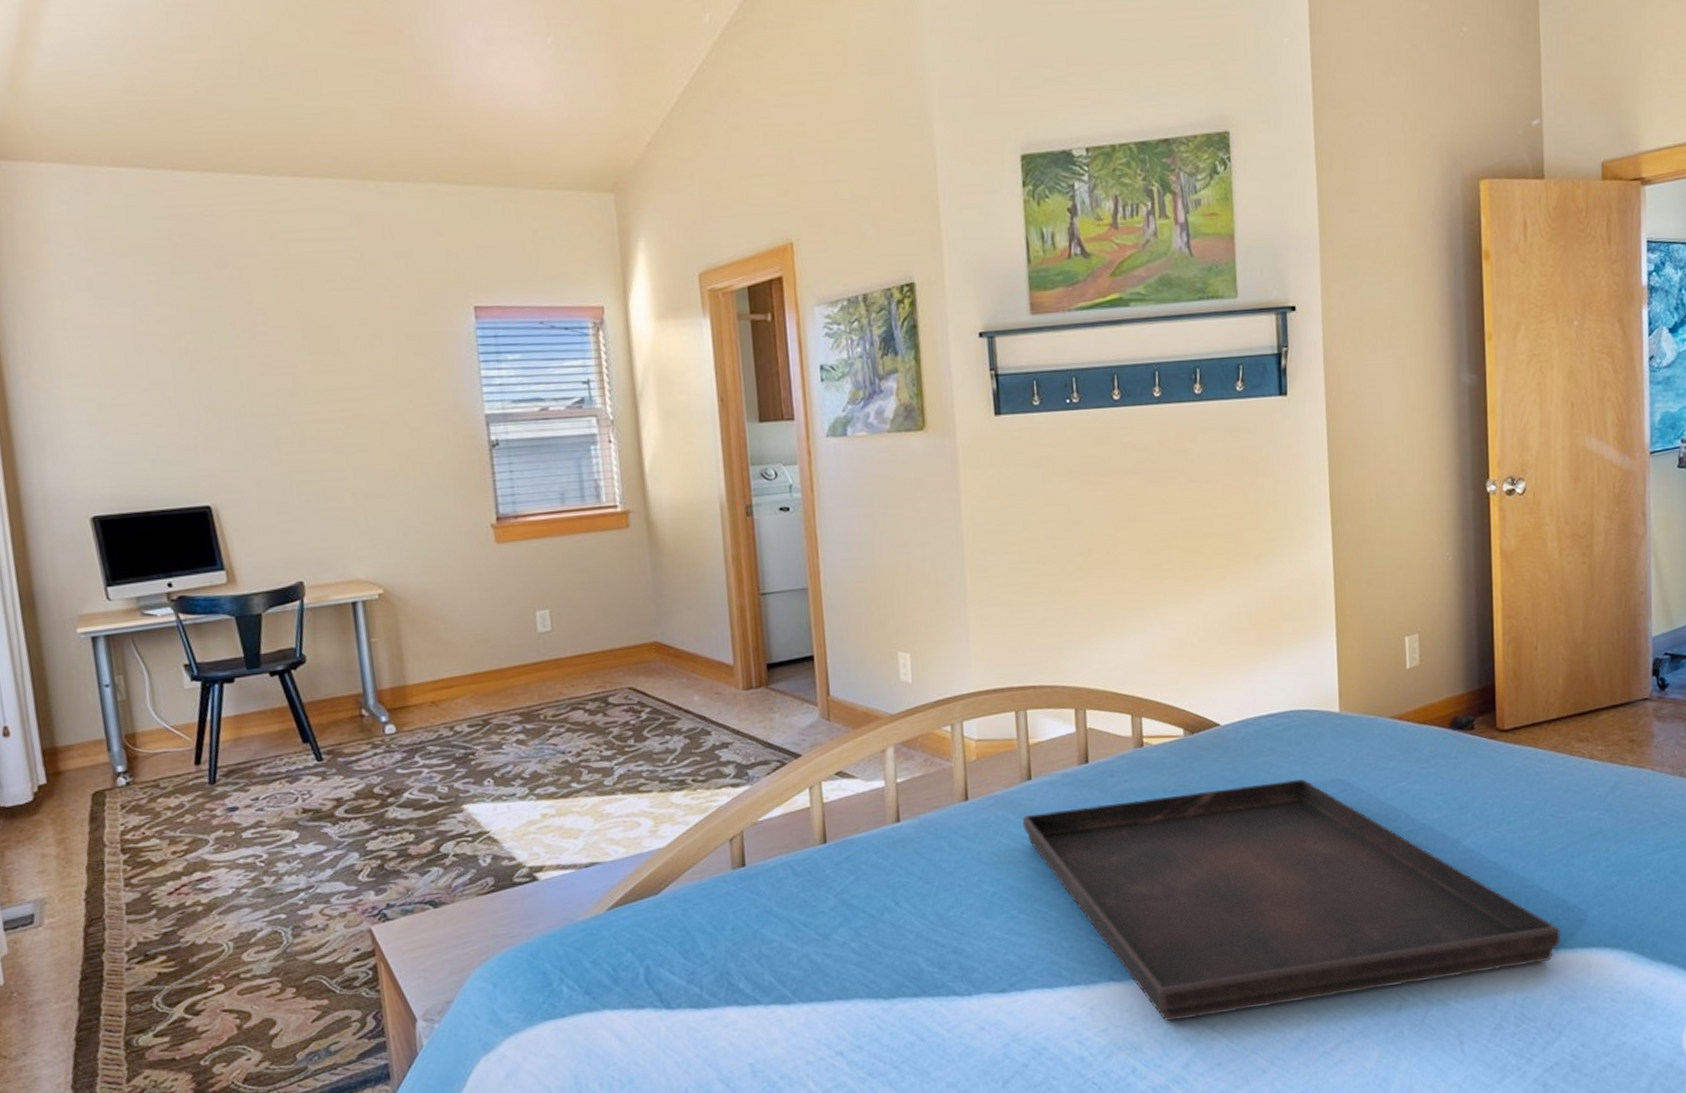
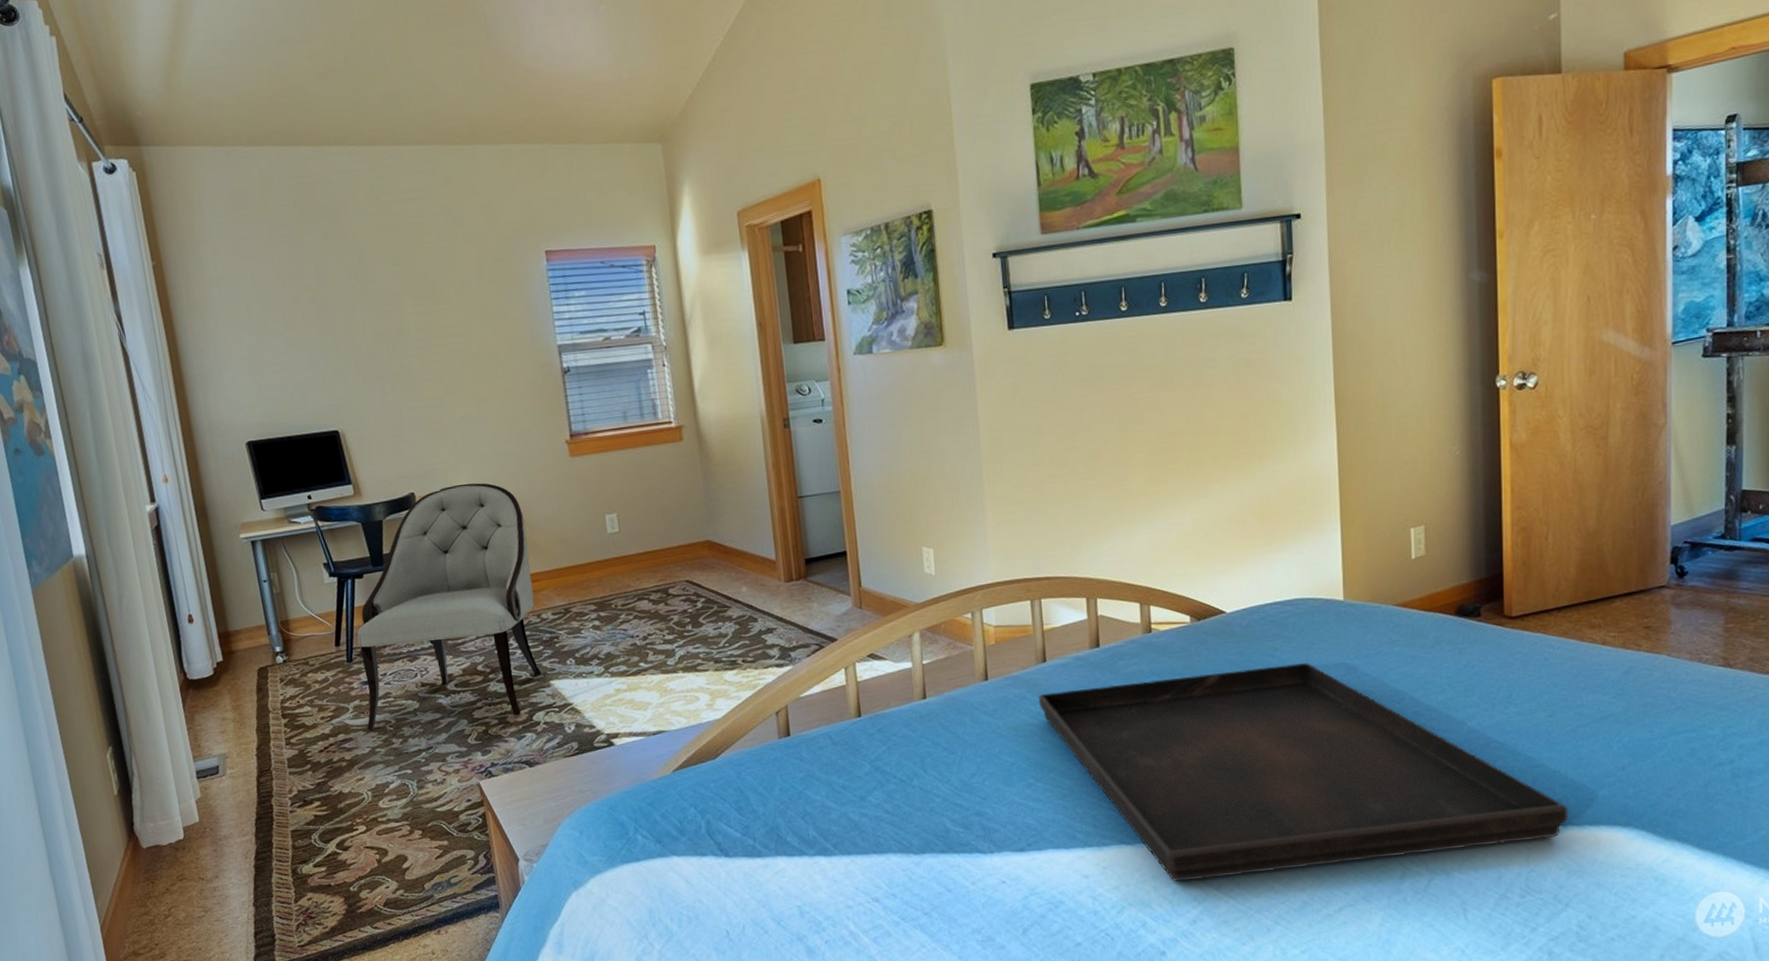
armchair: none [223,571,452,868] -> present [357,483,541,731]

